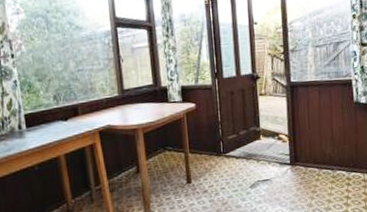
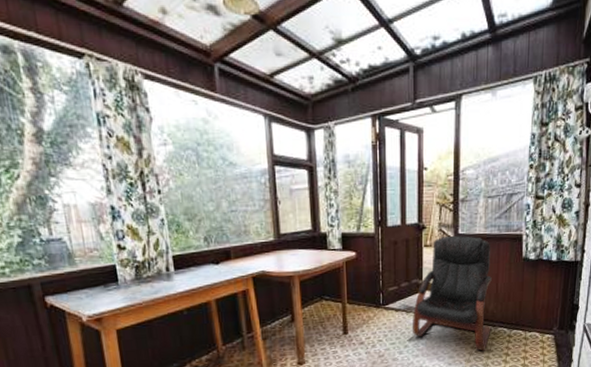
armchair: none [253,83,330,195] -> present [413,236,492,351]

